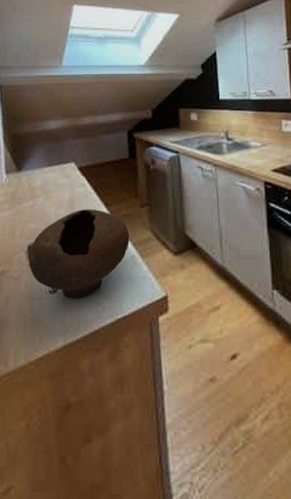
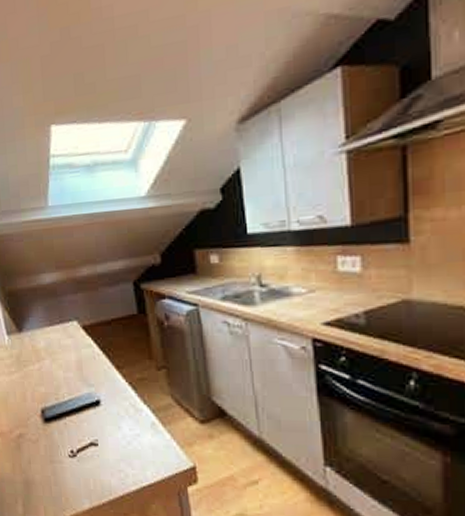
bowl: present [28,209,130,299] -> none [43,372,148,465]

